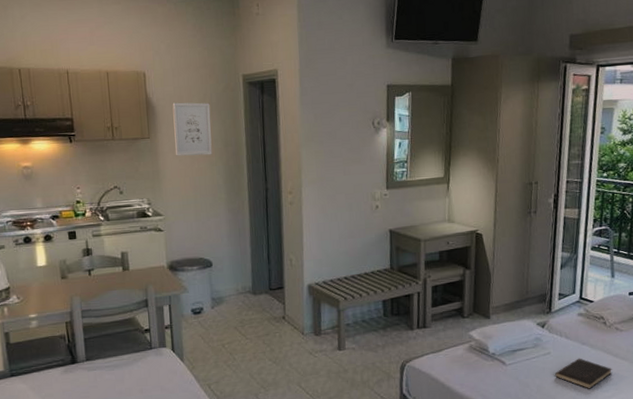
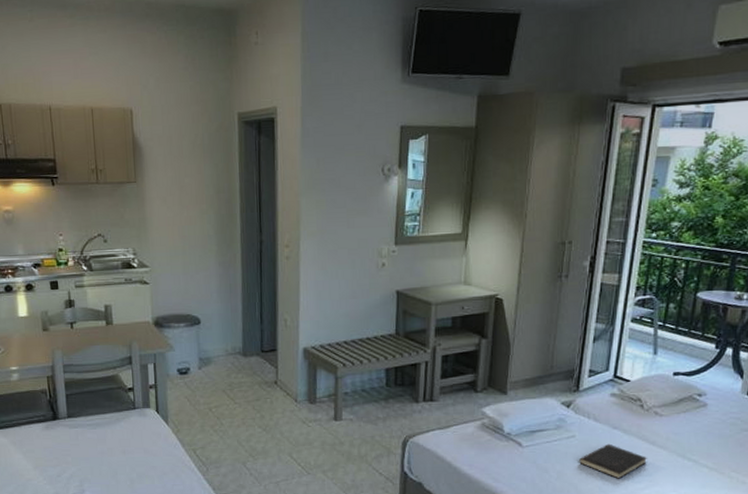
wall art: present [172,102,212,156] -> none [161,143,203,203]

